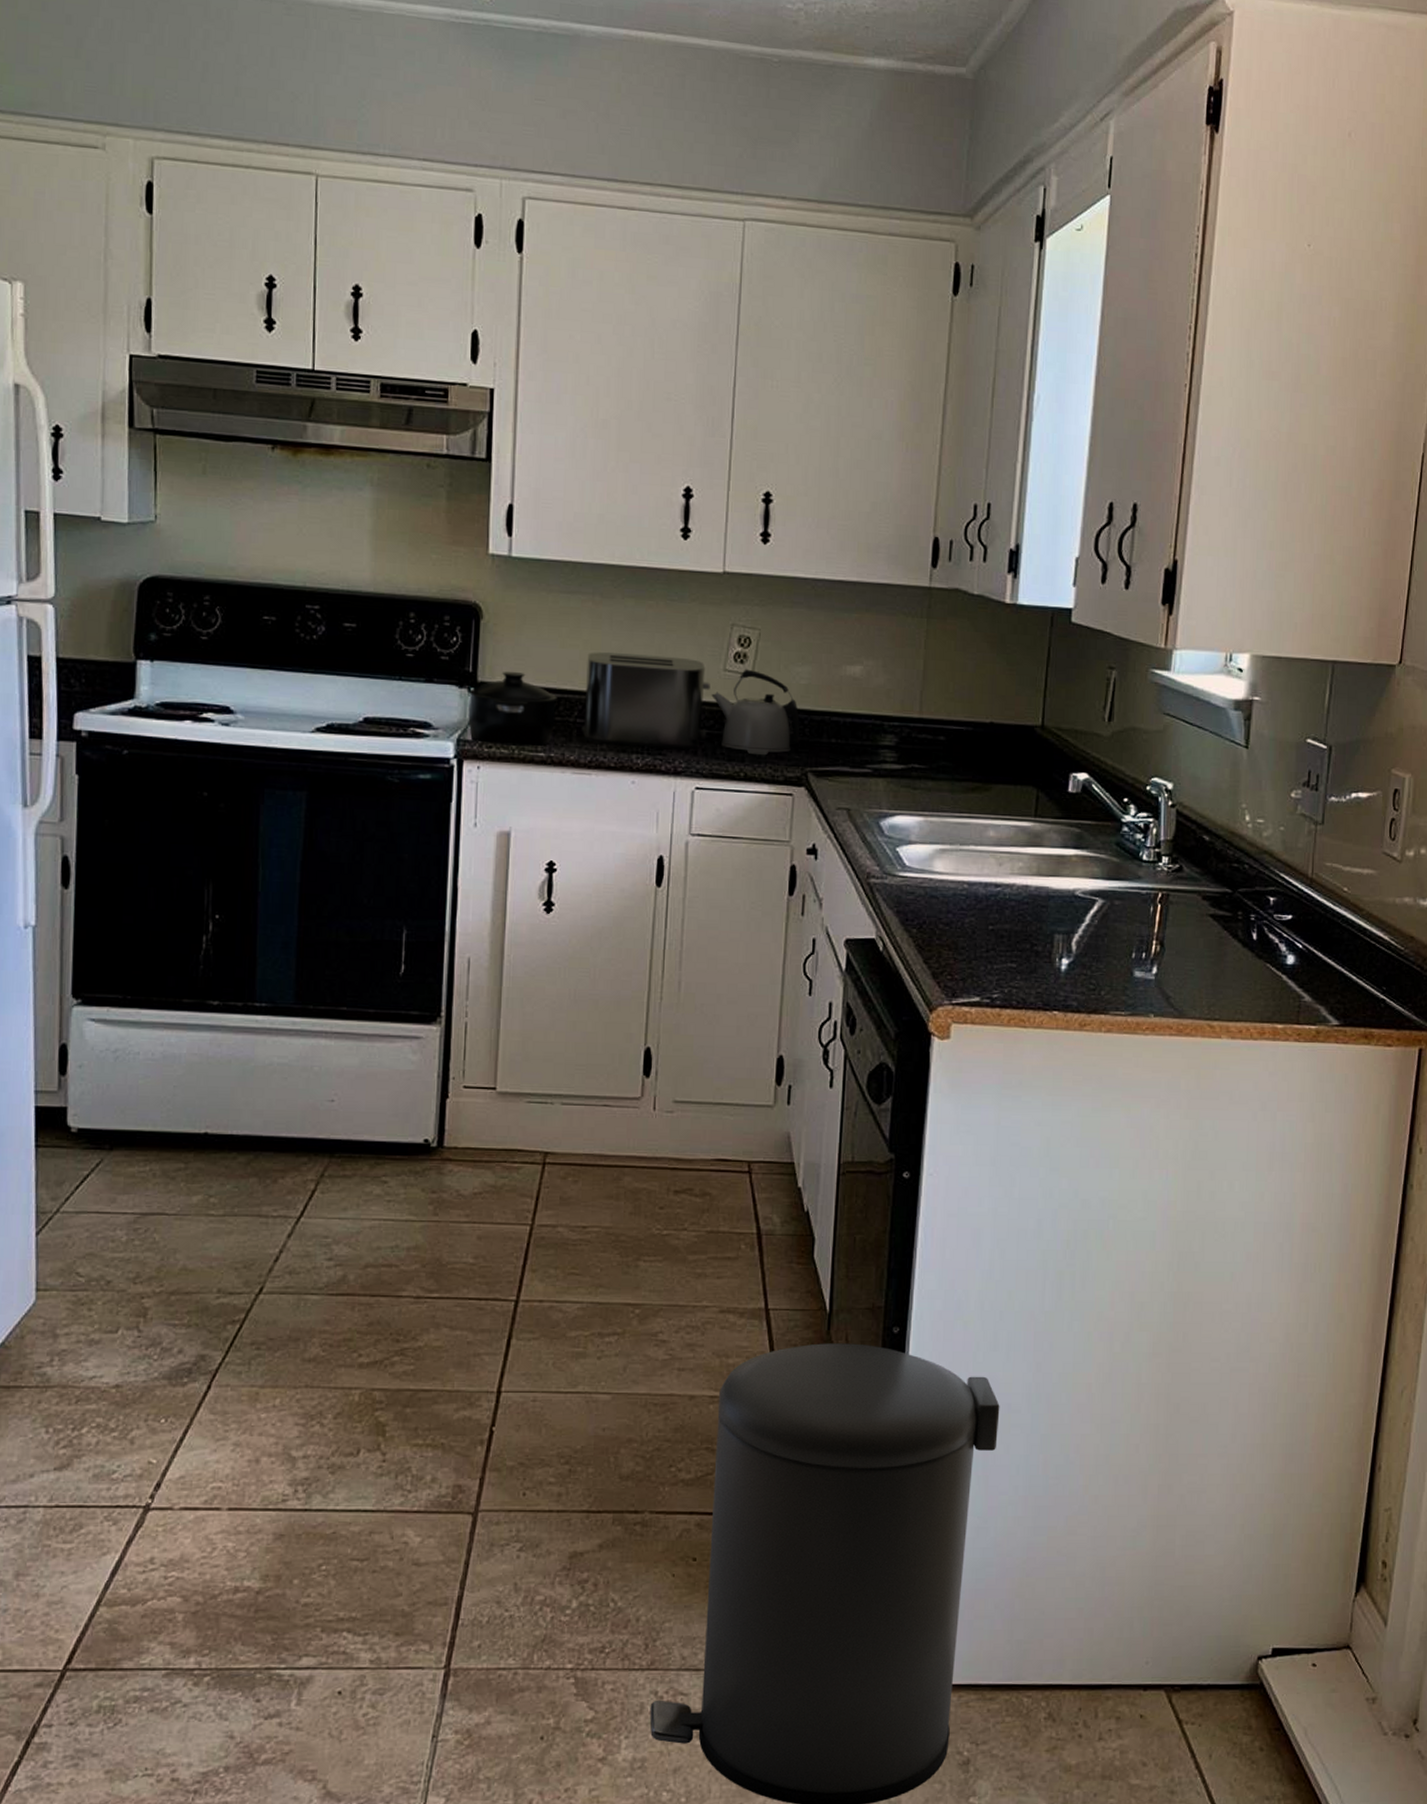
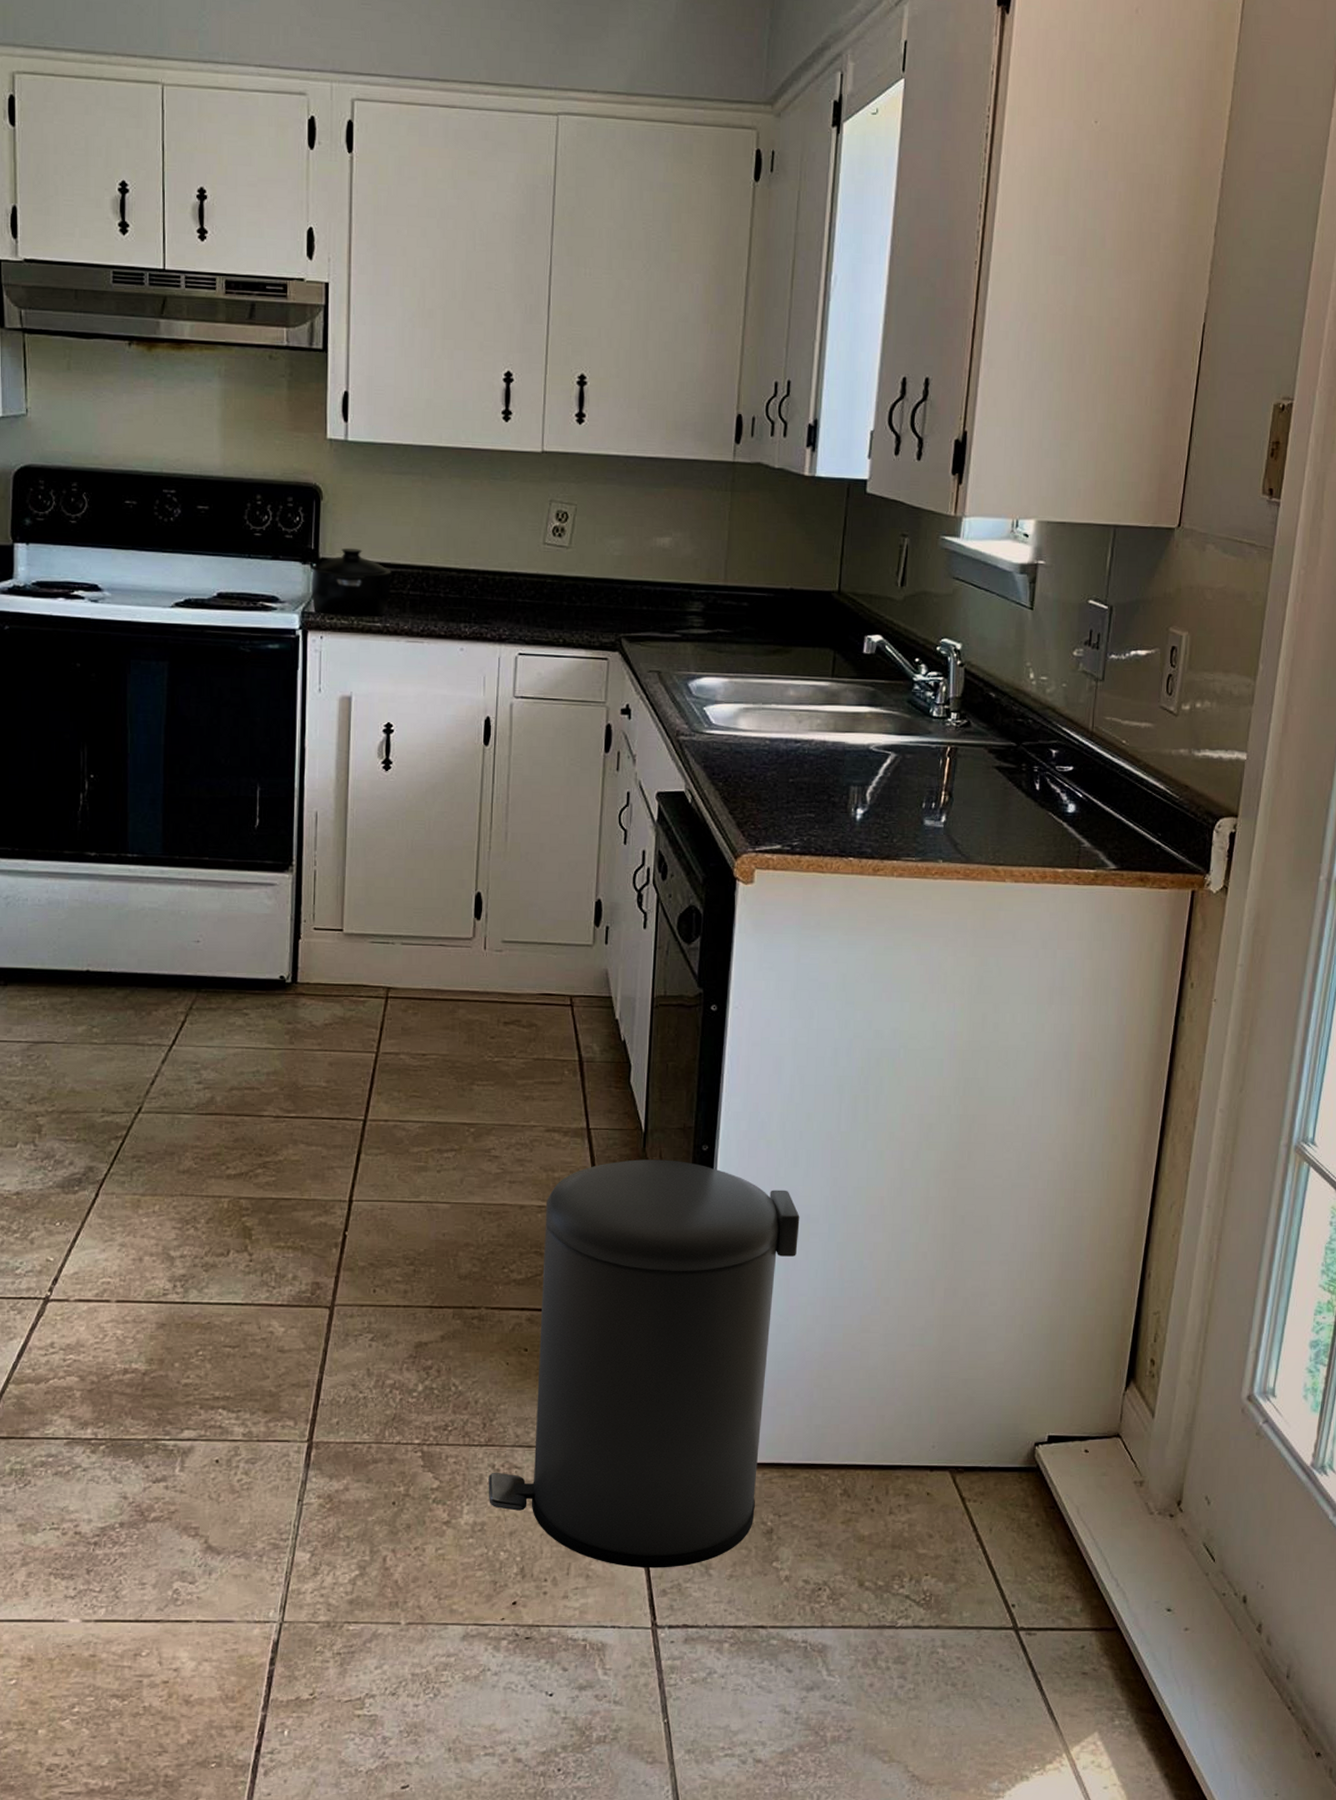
toaster: present [580,652,710,751] -> none [413,528,531,619]
kettle: present [711,669,800,756] -> none [532,542,614,623]

